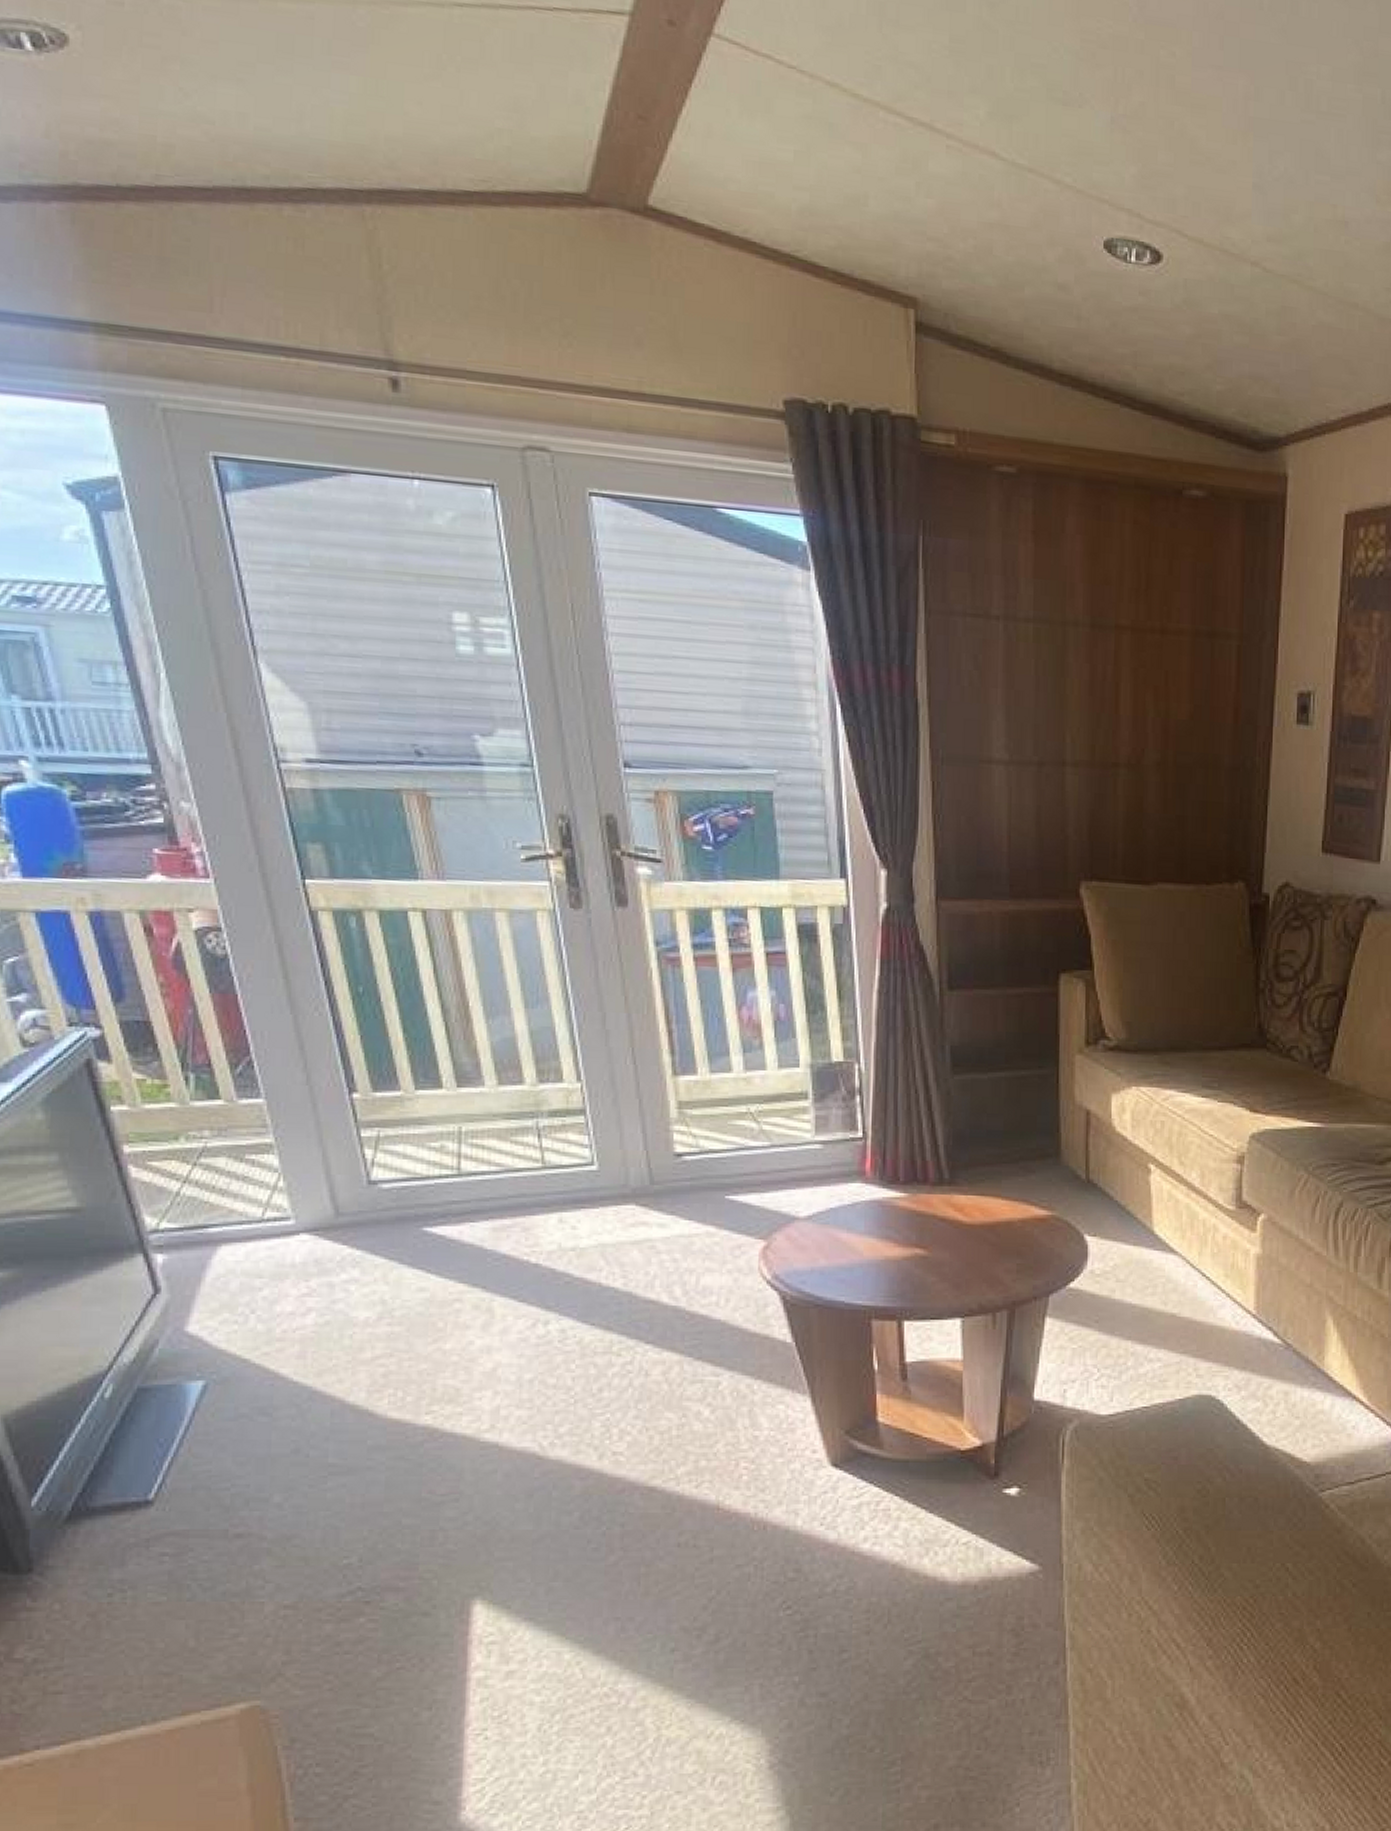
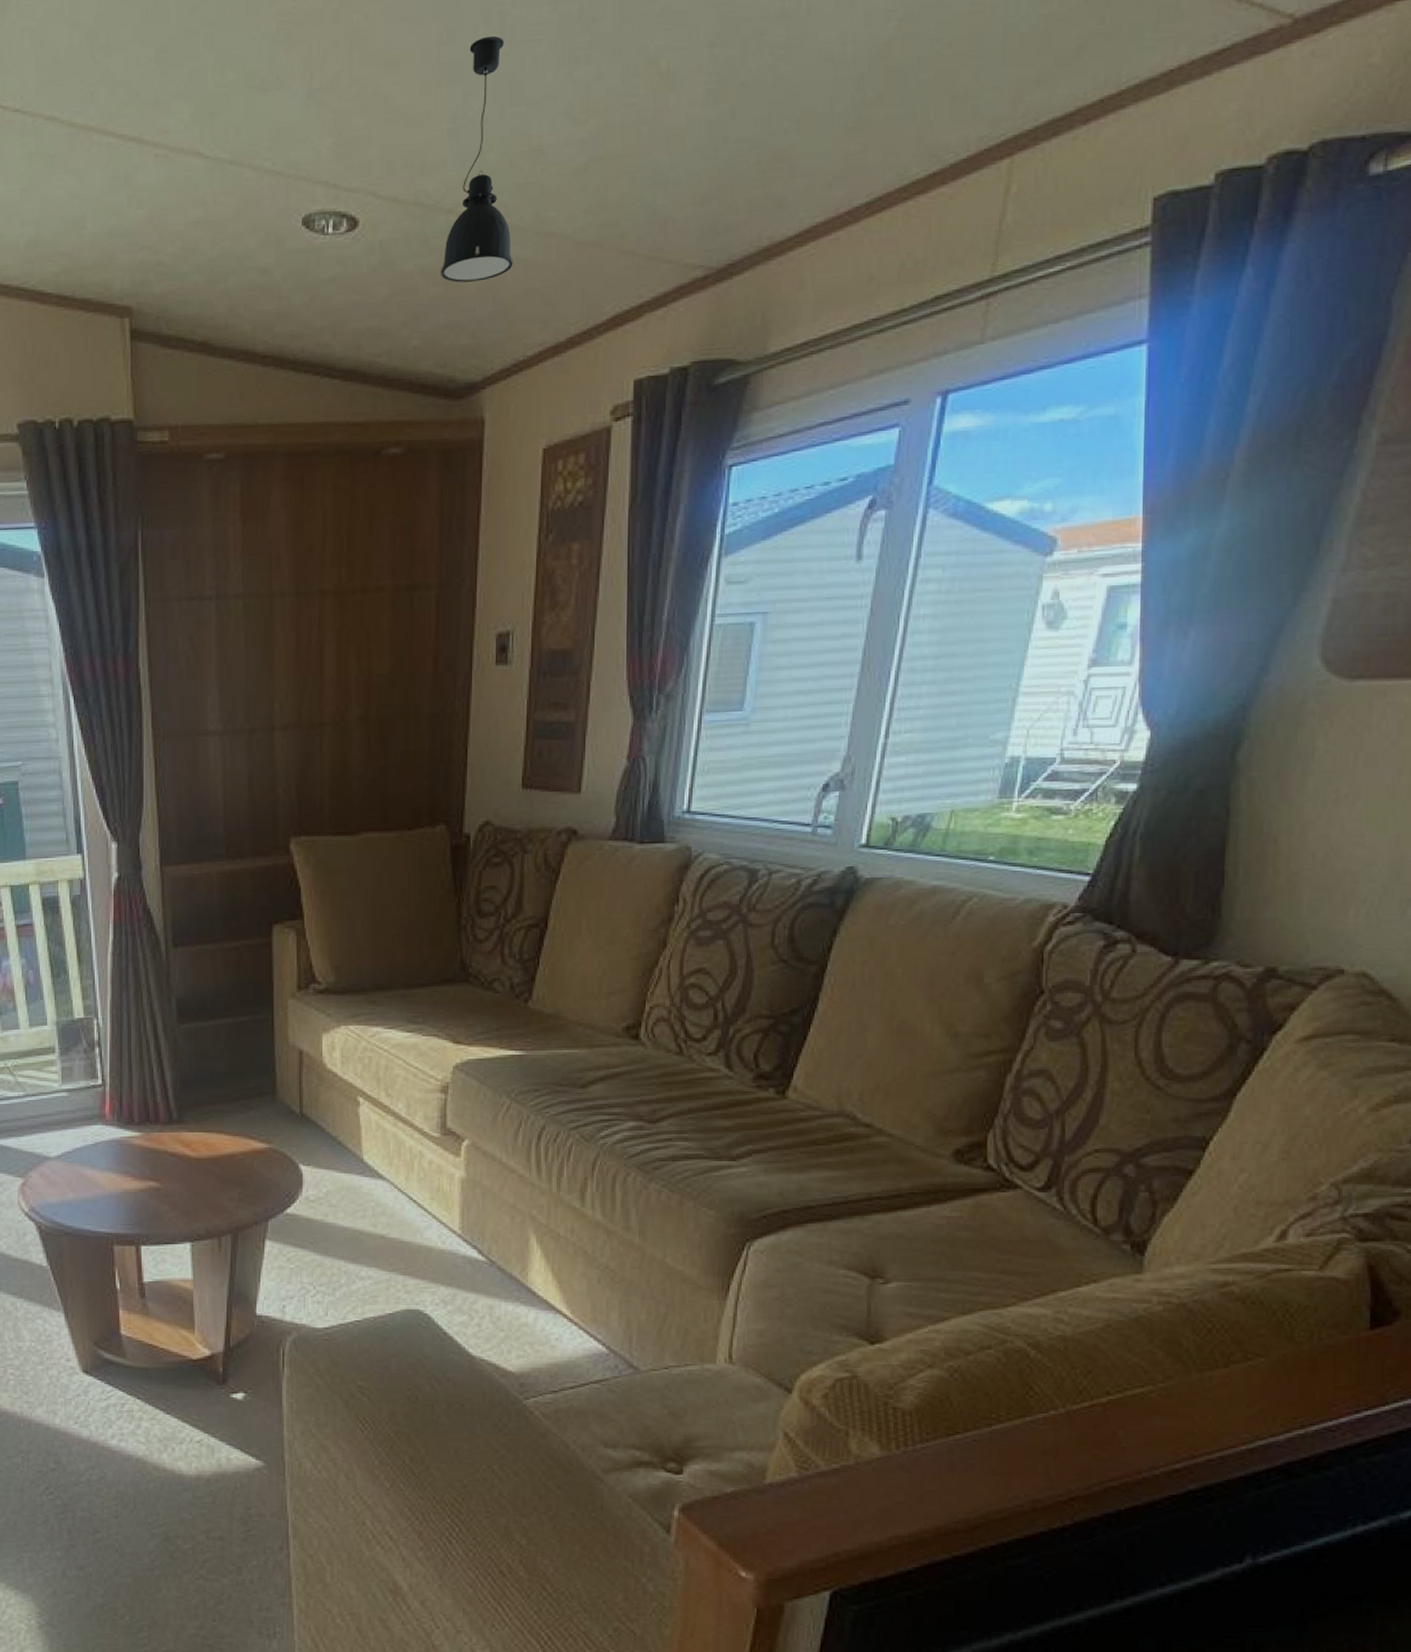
pendant light: none [1244,101,1317,338] -> present [440,36,513,283]

